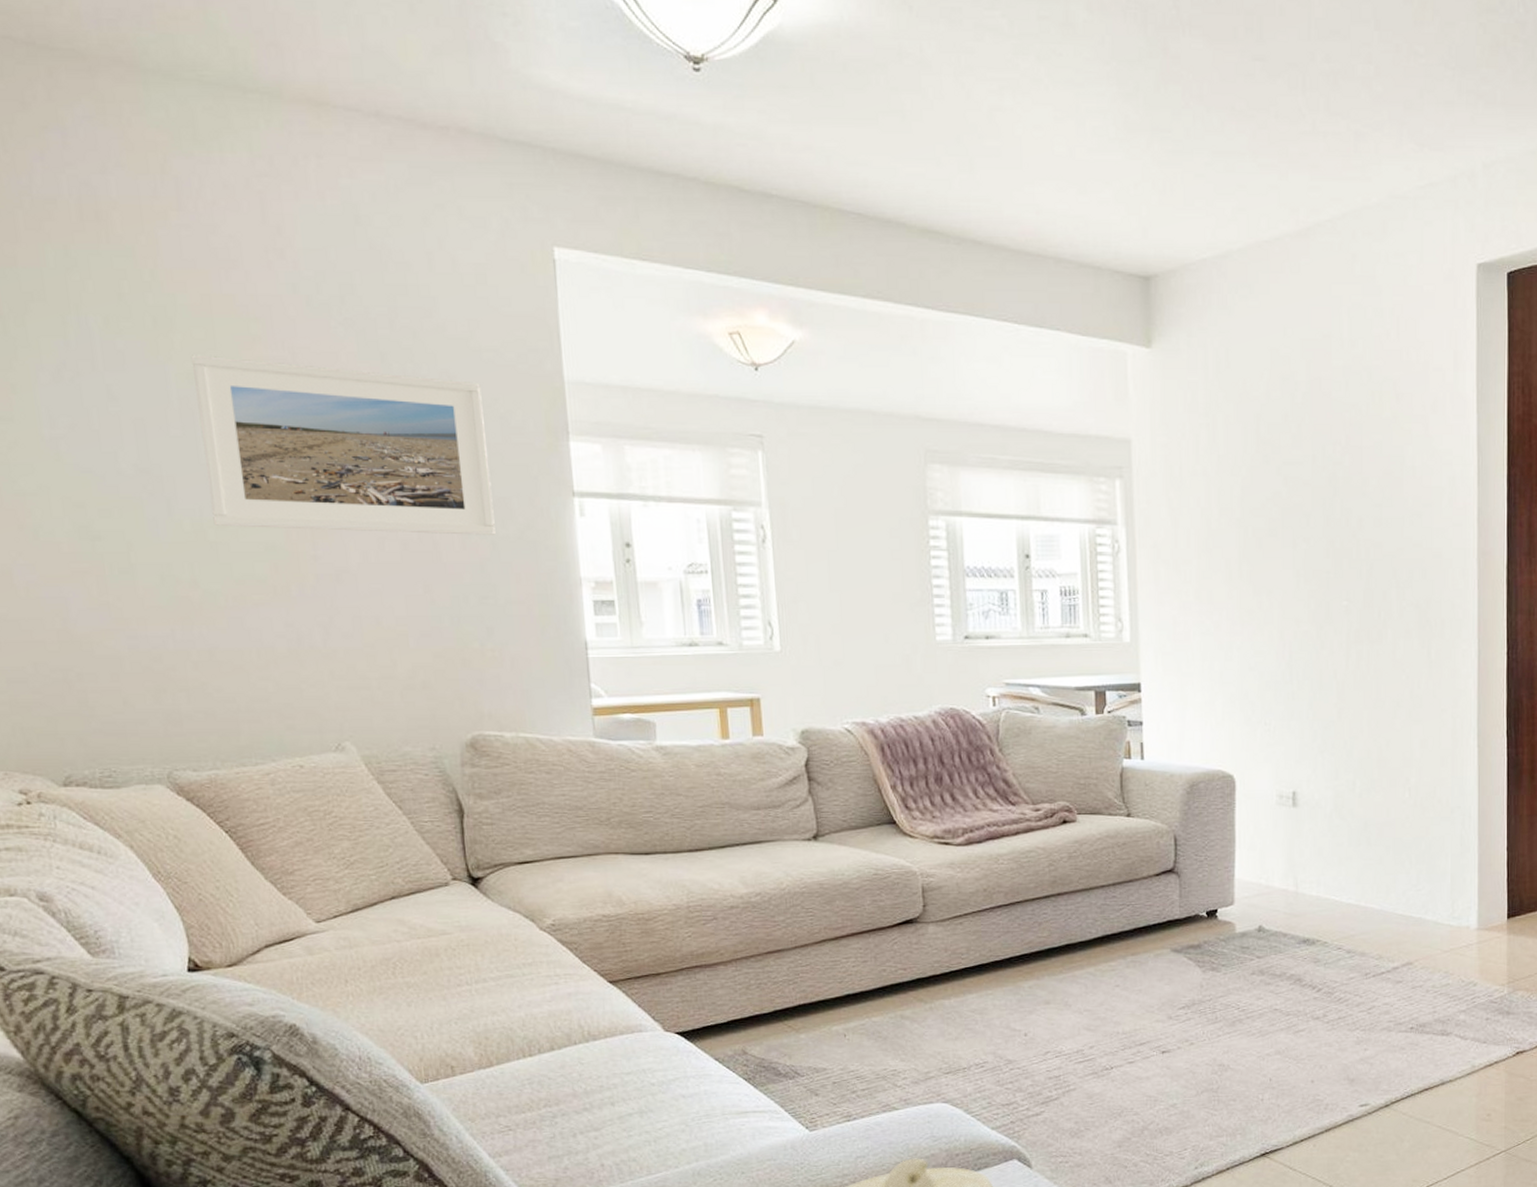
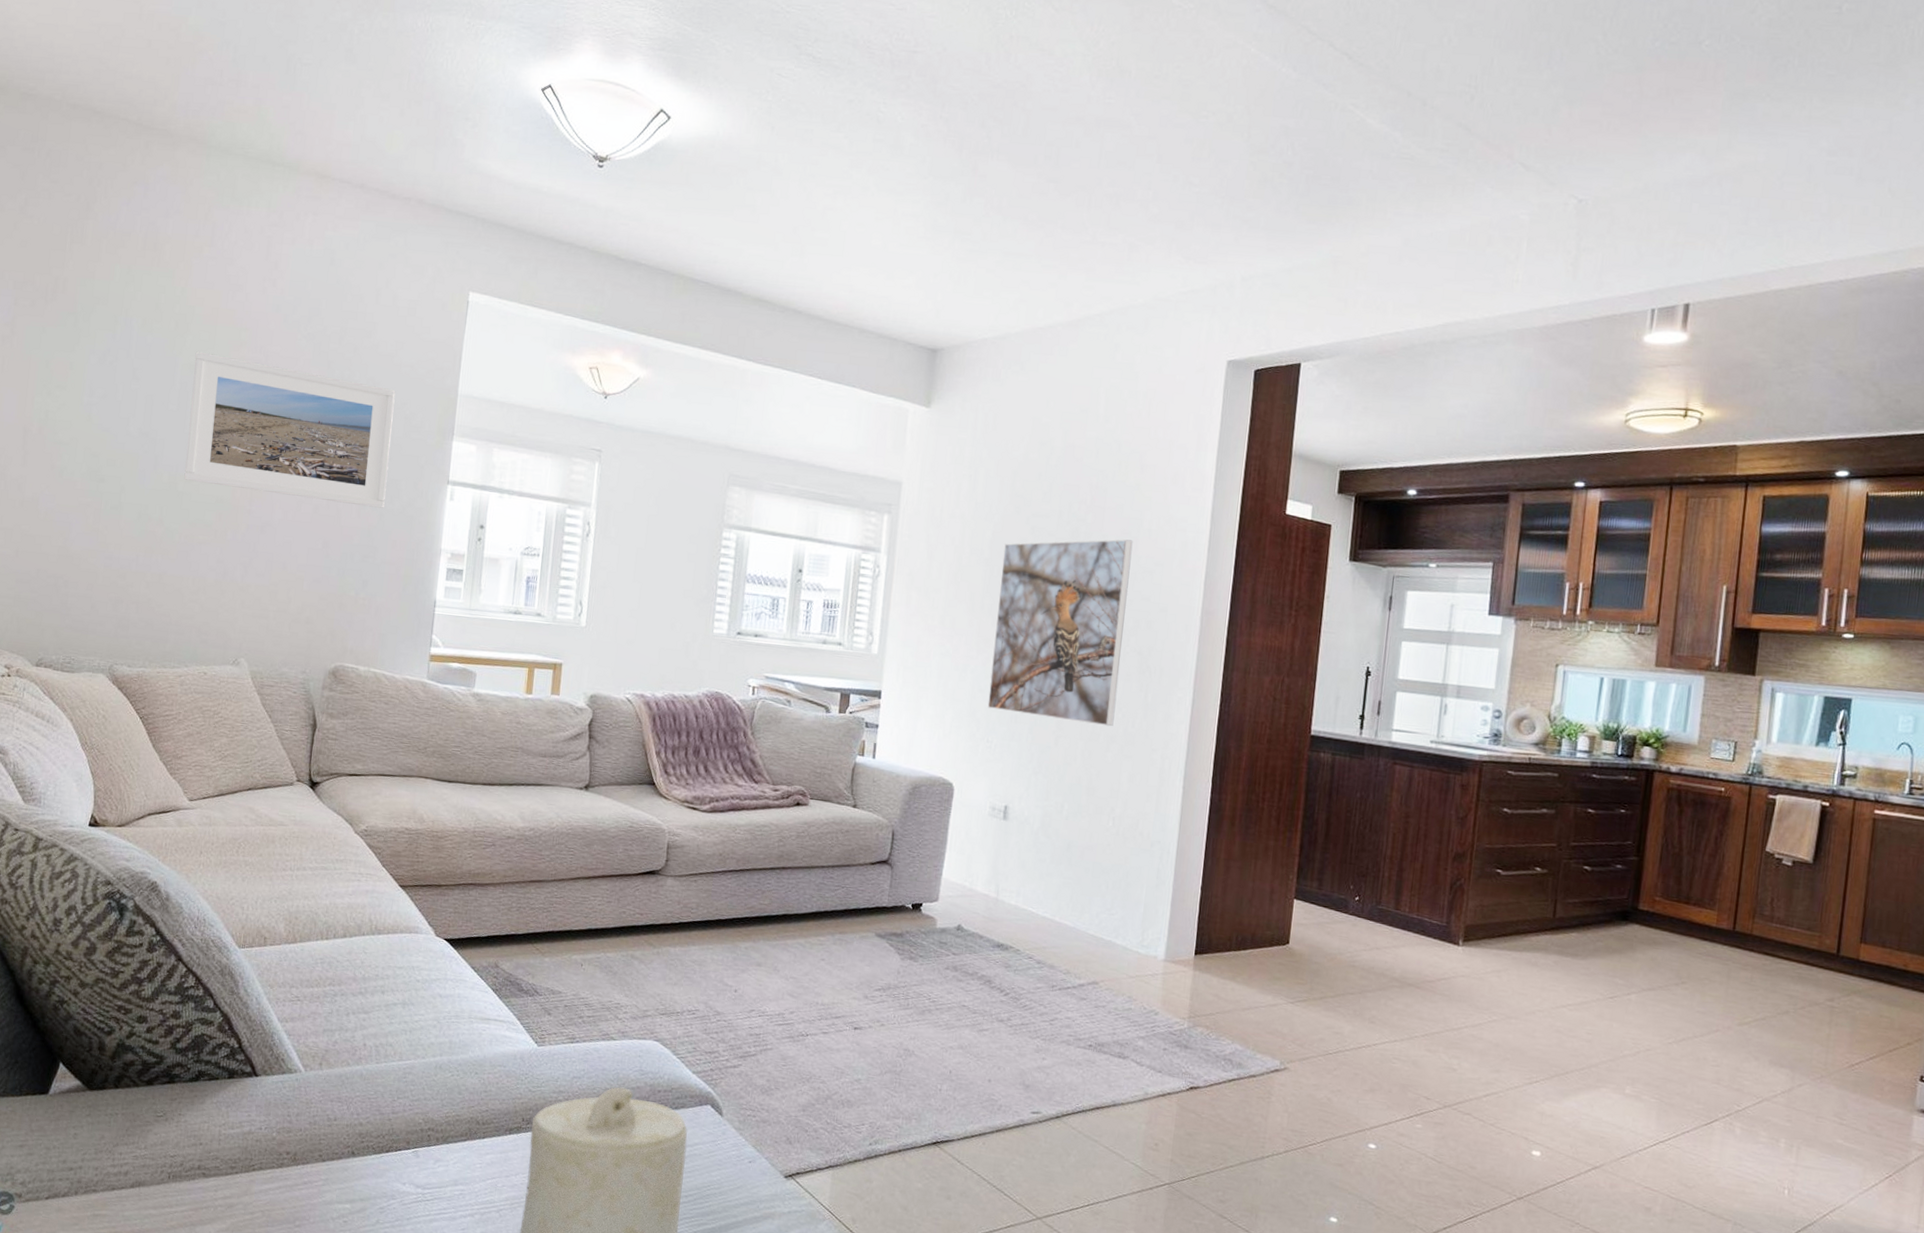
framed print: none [1256,481,1398,691] -> present [987,539,1133,727]

